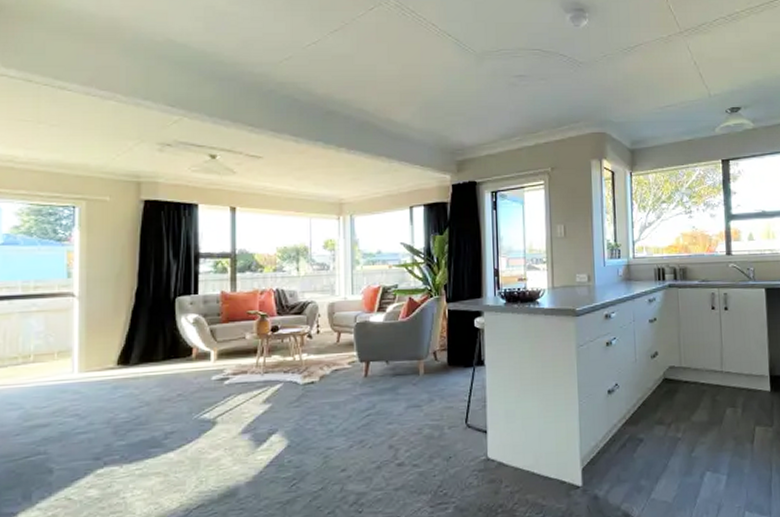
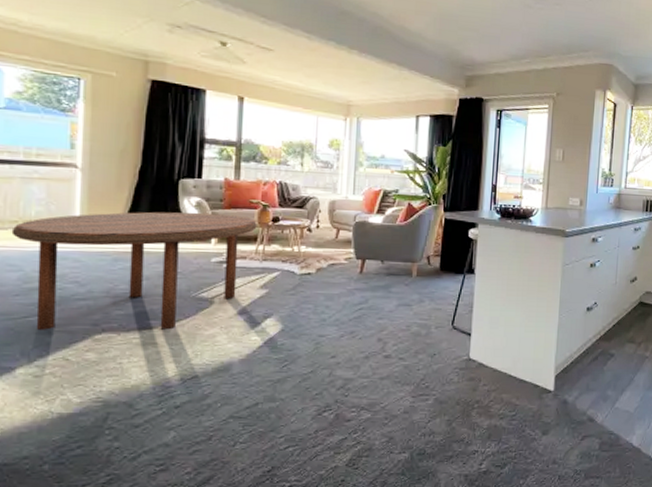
dining table: none [11,328,256,470] -> present [11,211,257,330]

